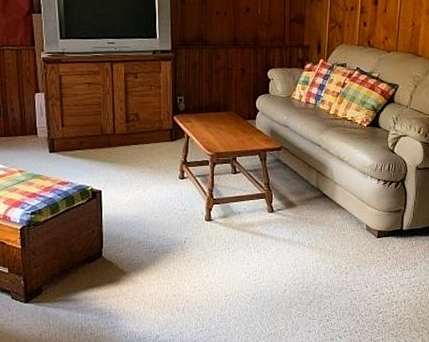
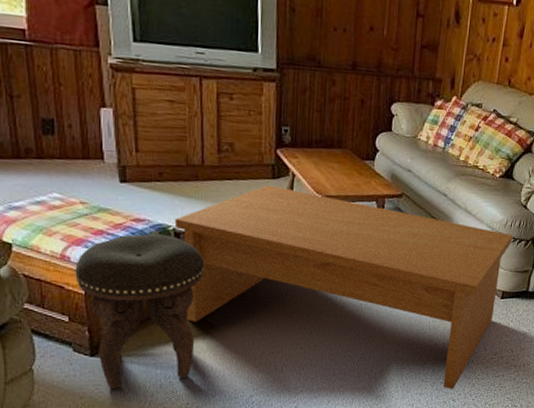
footstool: none [14,194,116,333] -> present [75,234,203,390]
coffee table: none [92,147,384,327] -> present [174,185,513,389]

